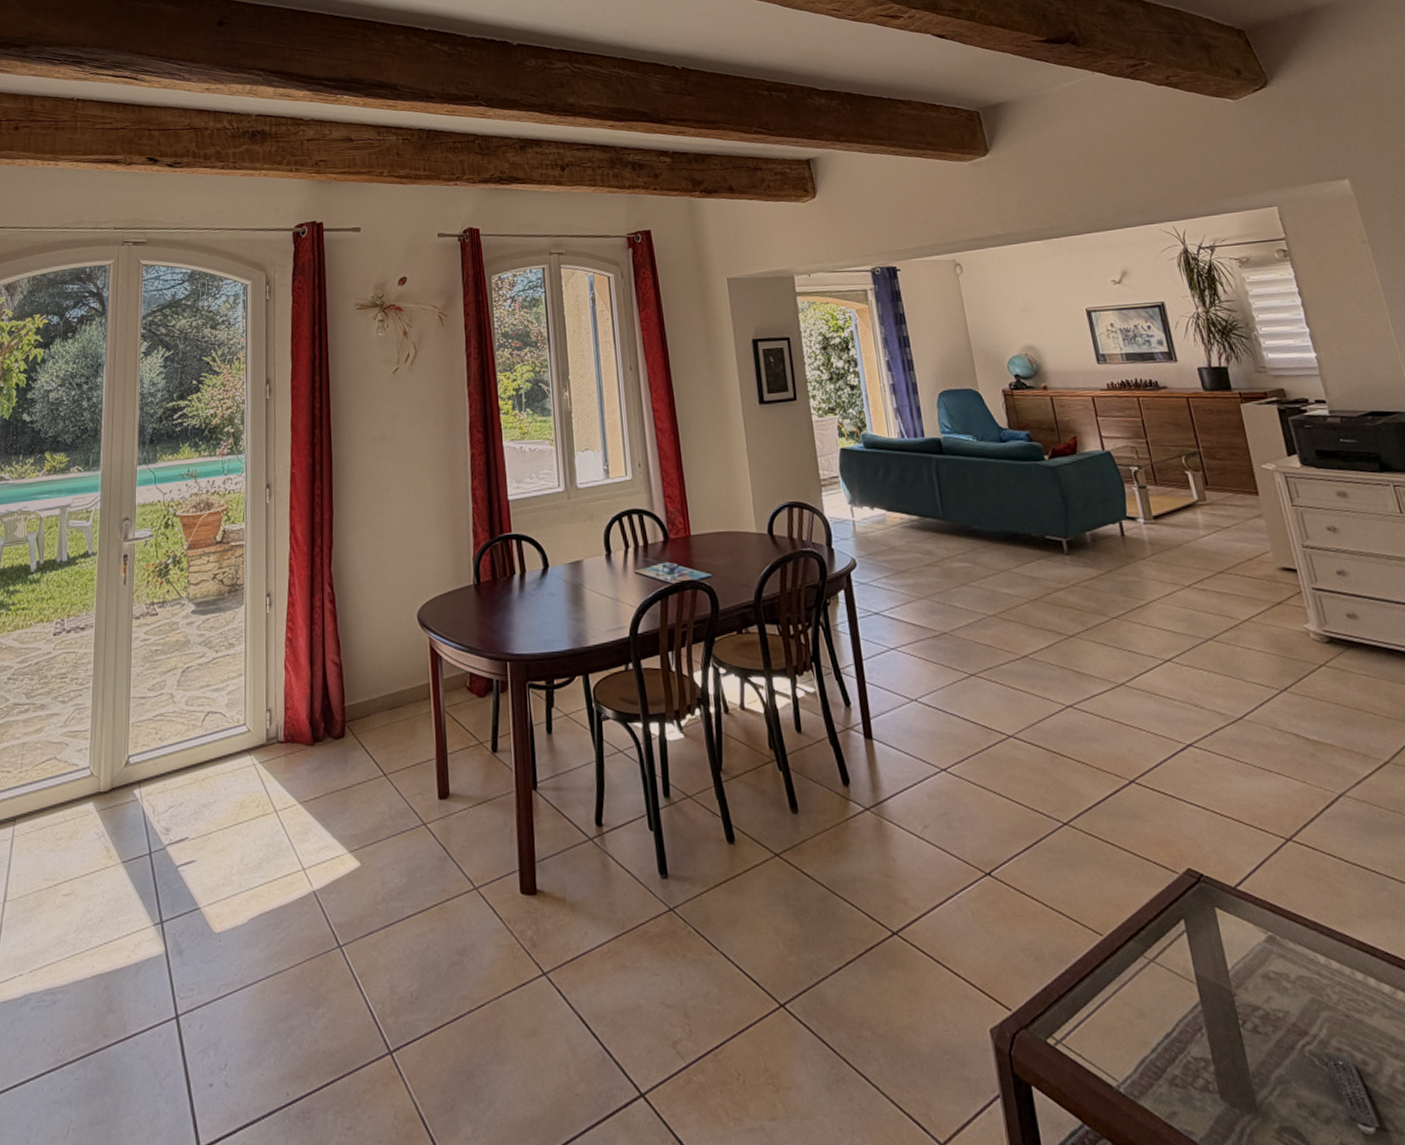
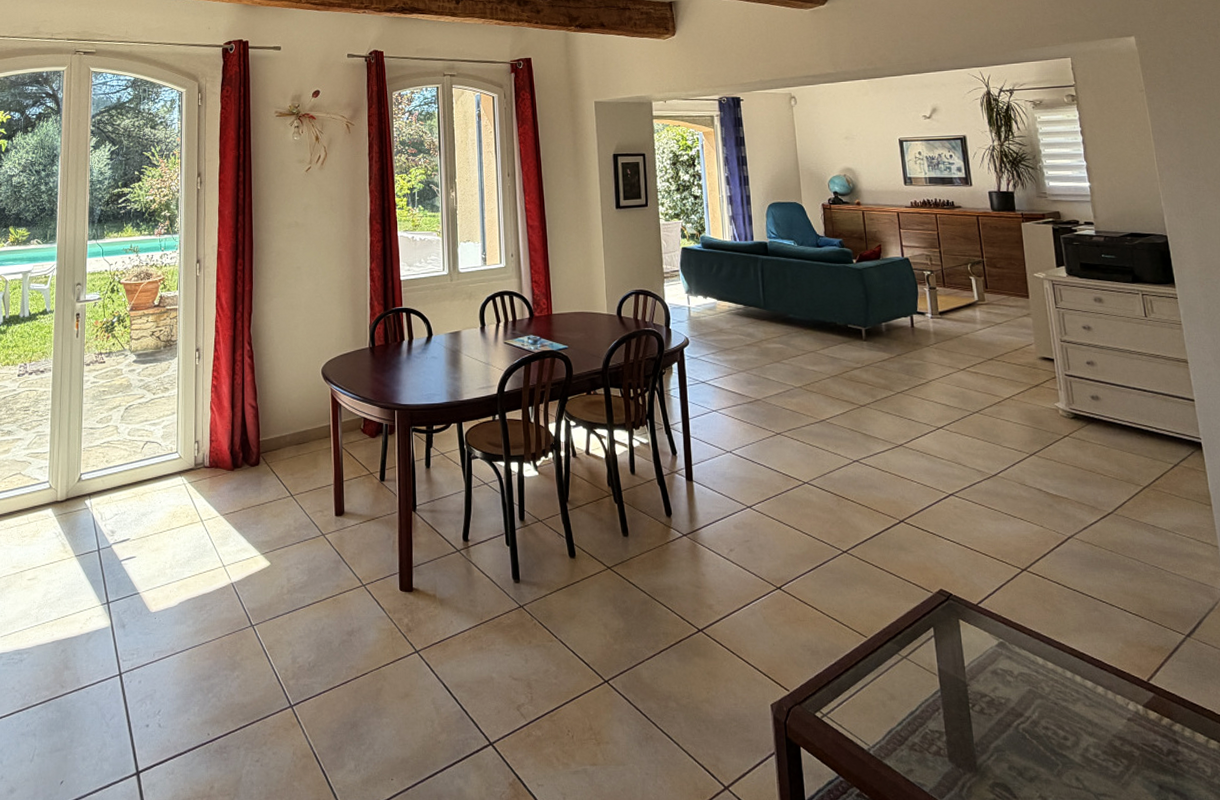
remote control: present [1322,1051,1381,1135] -> none [1033,728,1073,791]

